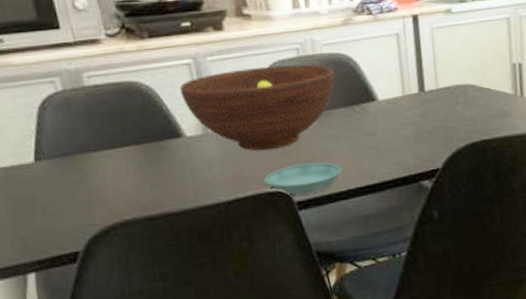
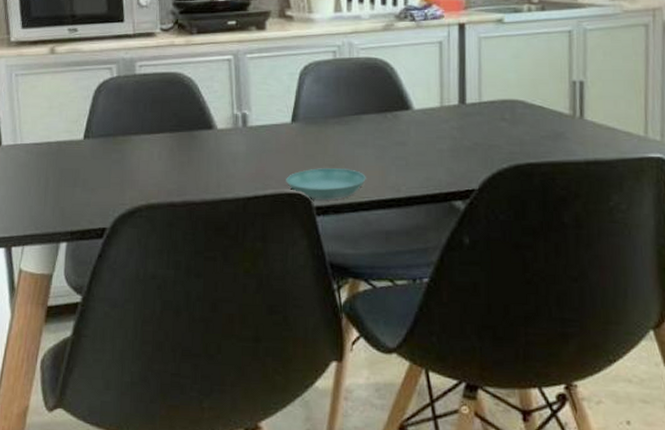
fruit bowl: present [179,64,335,151] -> none [217,67,370,150]

